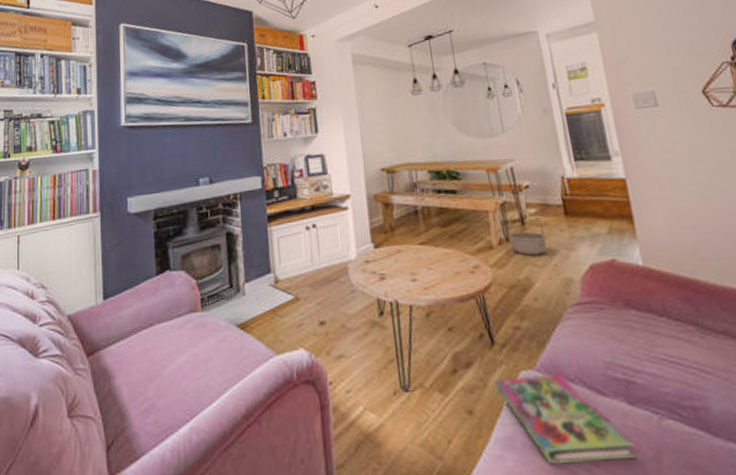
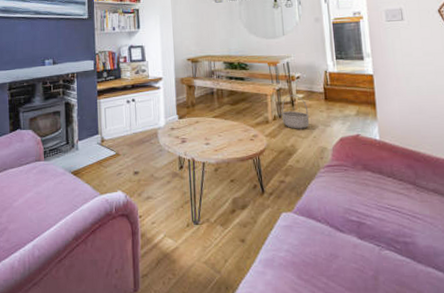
book: present [495,374,636,463] -> none [263,215,360,278]

